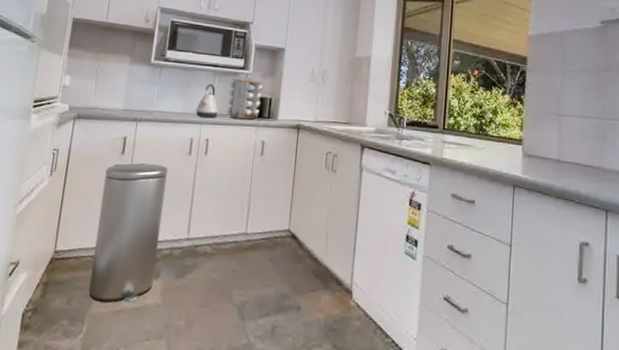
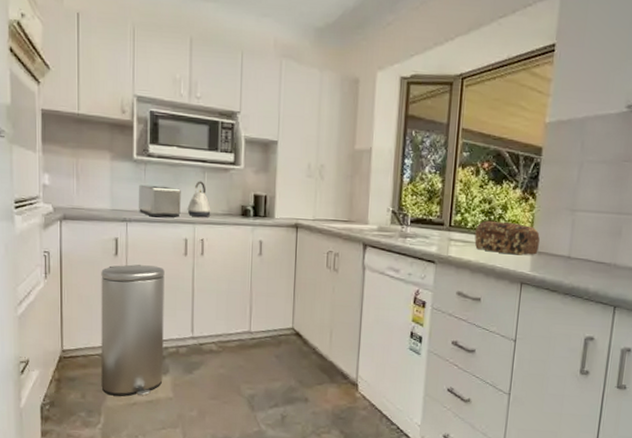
toaster: none [149,86,192,118] -> present [138,184,181,218]
spice rack: present [227,73,263,120] -> none [220,169,256,219]
bread loaf: none [467,124,529,159] -> present [474,220,540,256]

